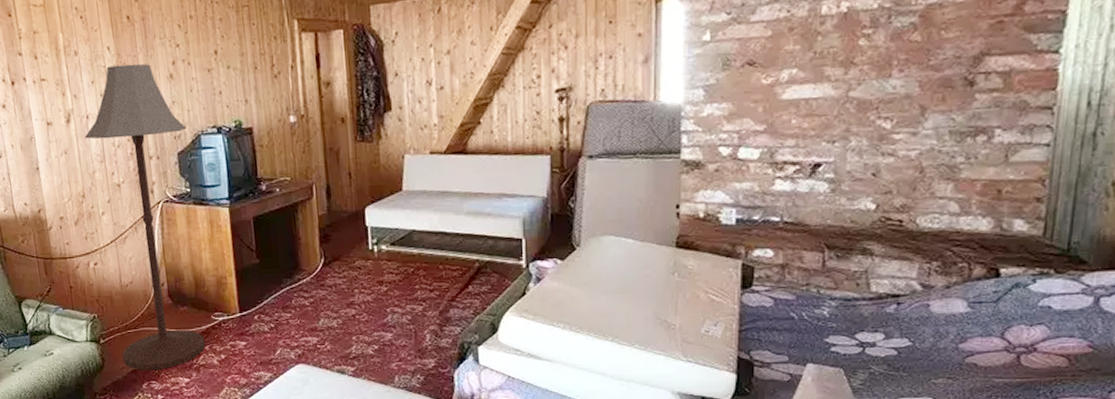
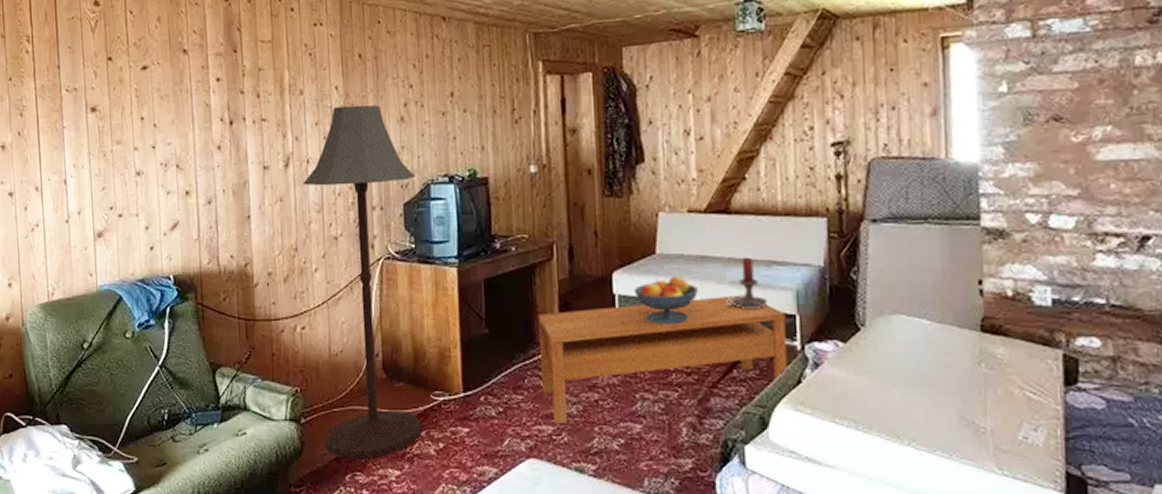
coffee table: none [301,223,515,336] -> present [537,294,788,425]
fruit bowl: none [383,208,439,251] -> present [633,275,698,324]
candle holder: none [463,191,499,235] -> present [726,257,768,308]

